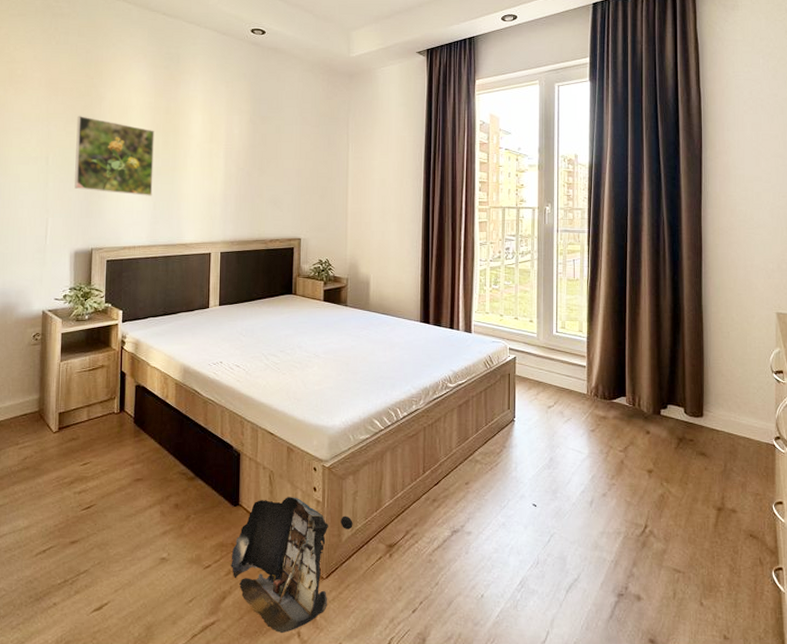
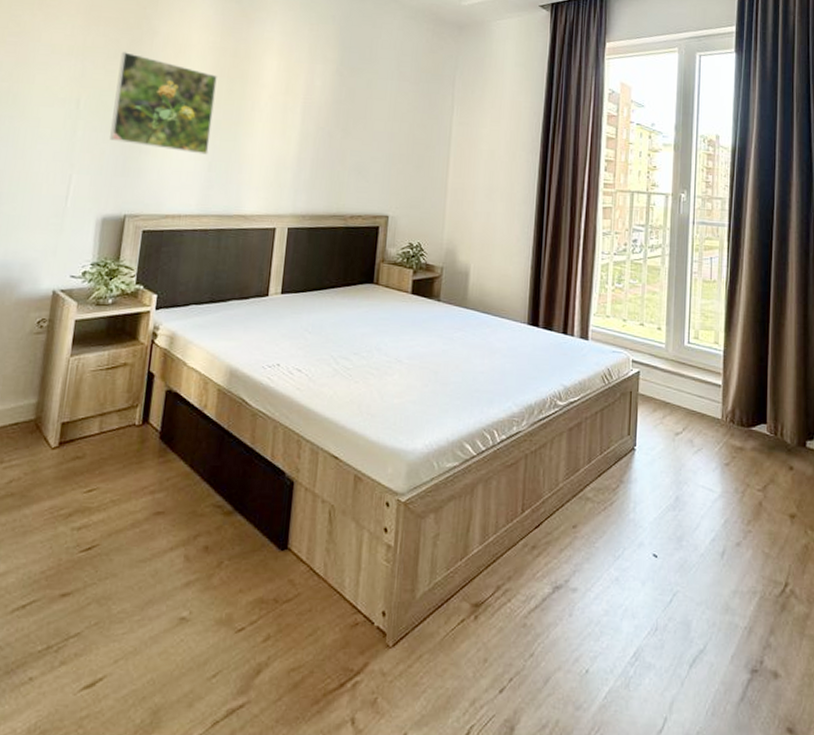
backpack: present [231,497,353,634] -> none [271,539,431,720]

